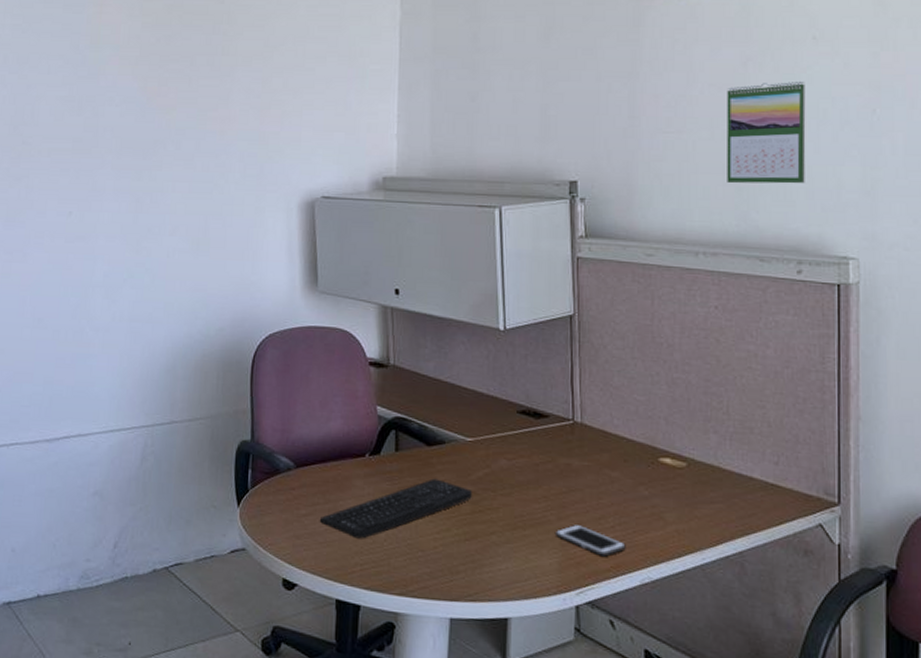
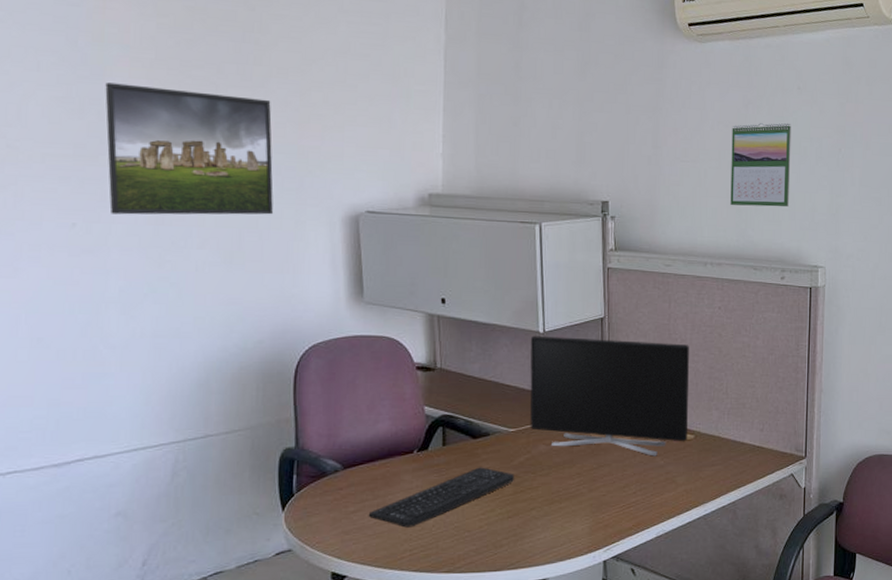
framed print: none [99,81,237,204] -> present [105,82,273,215]
monitor: none [489,333,679,485] -> present [530,336,690,456]
cell phone: present [554,524,626,557] -> none [586,493,645,518]

